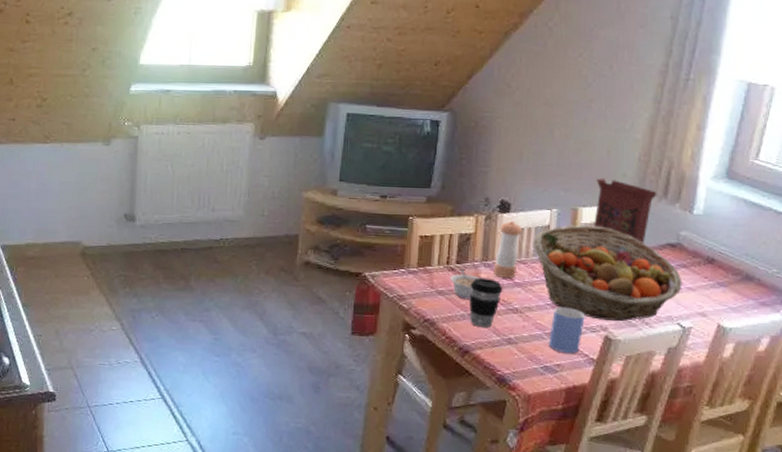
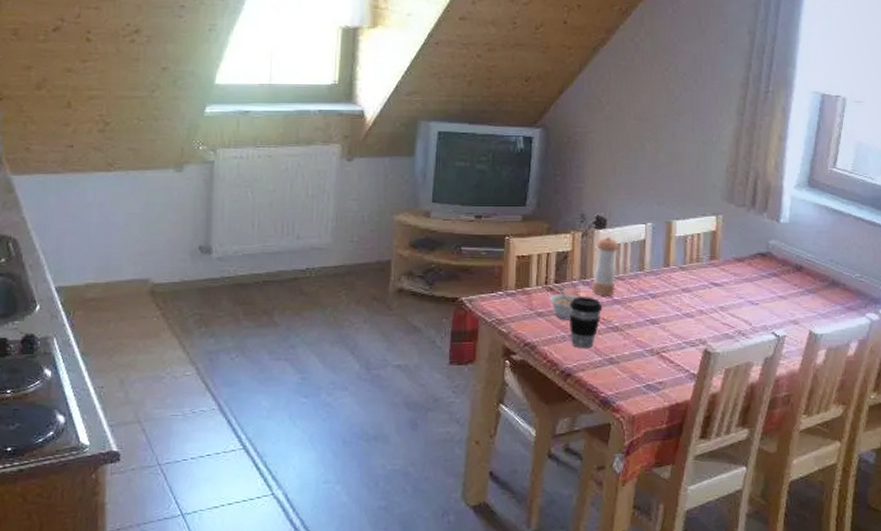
fruit basket: present [533,225,682,322] -> none [629,238,774,334]
mug: present [549,306,585,354] -> none [650,322,684,370]
cereal box: present [594,178,657,248] -> none [687,190,745,260]

